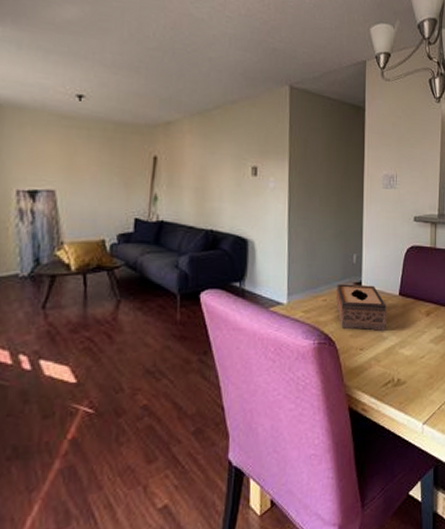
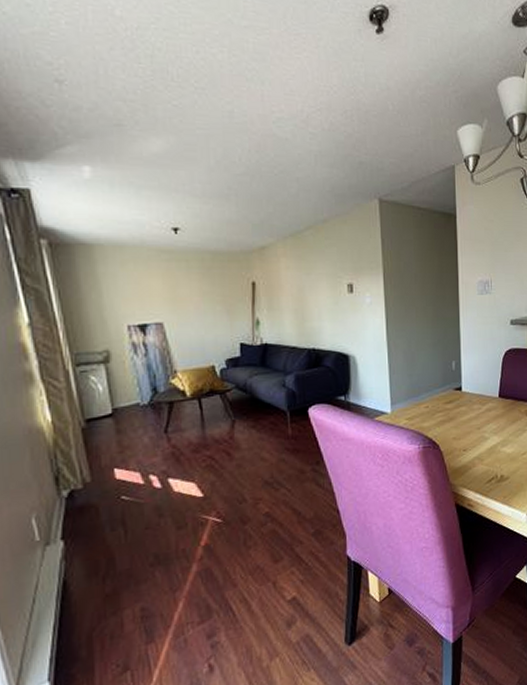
tissue box: present [336,284,387,331] -> none [438,390,488,433]

